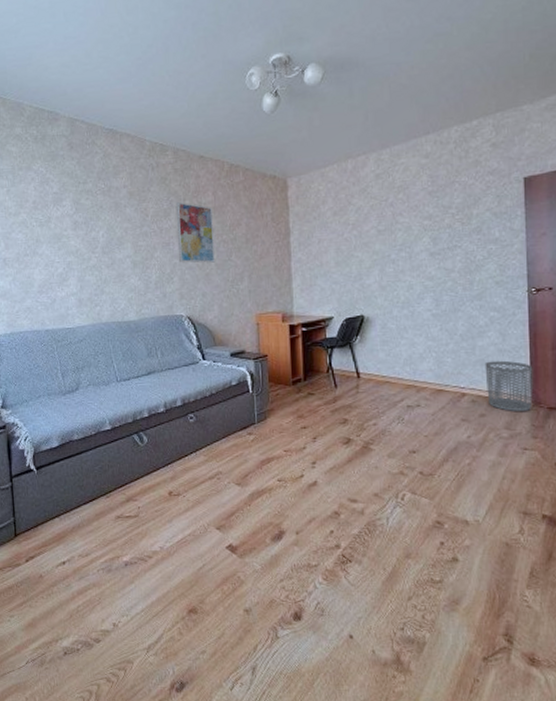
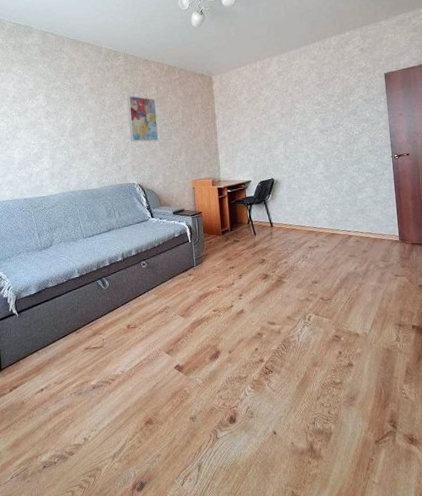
waste bin: present [484,360,533,412] -> none [364,209,400,248]

